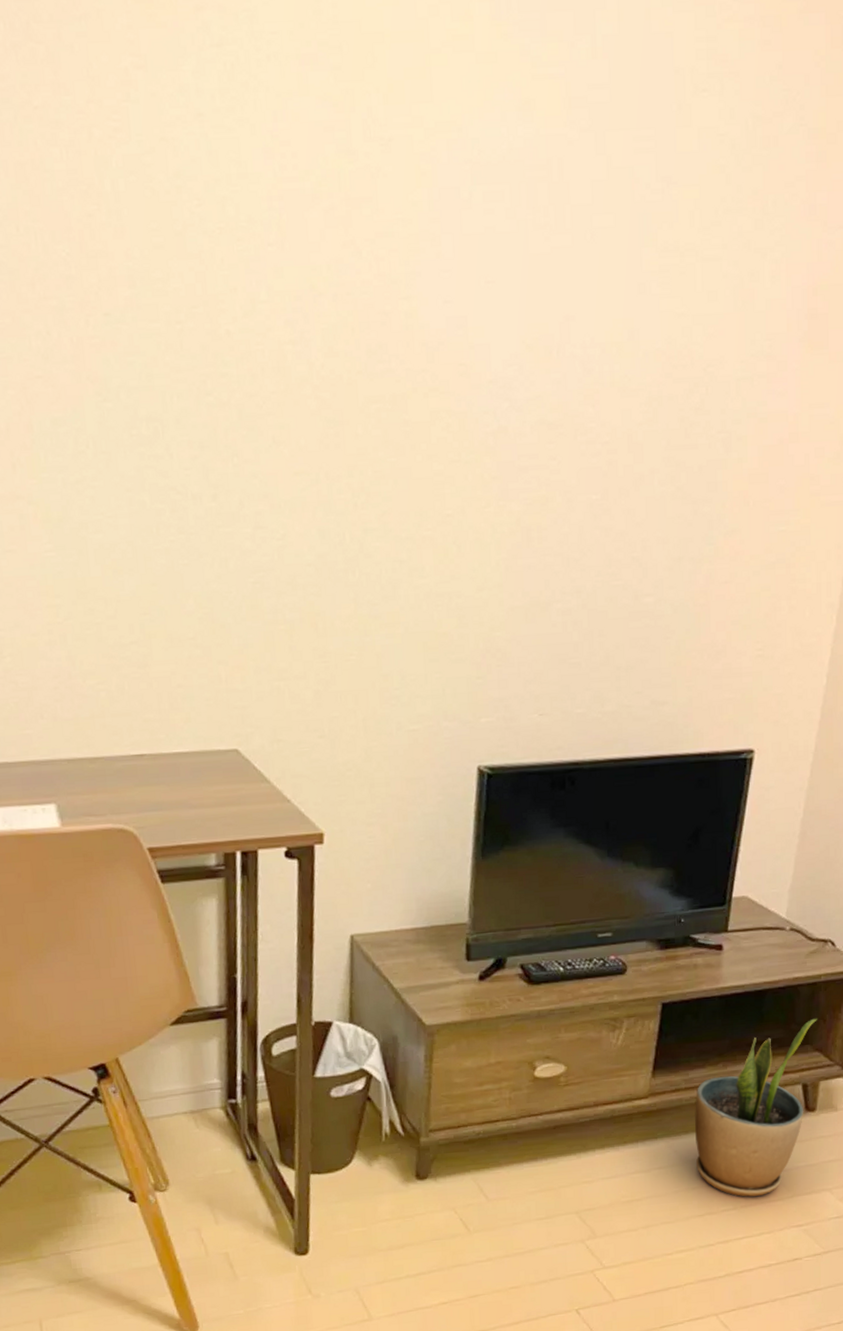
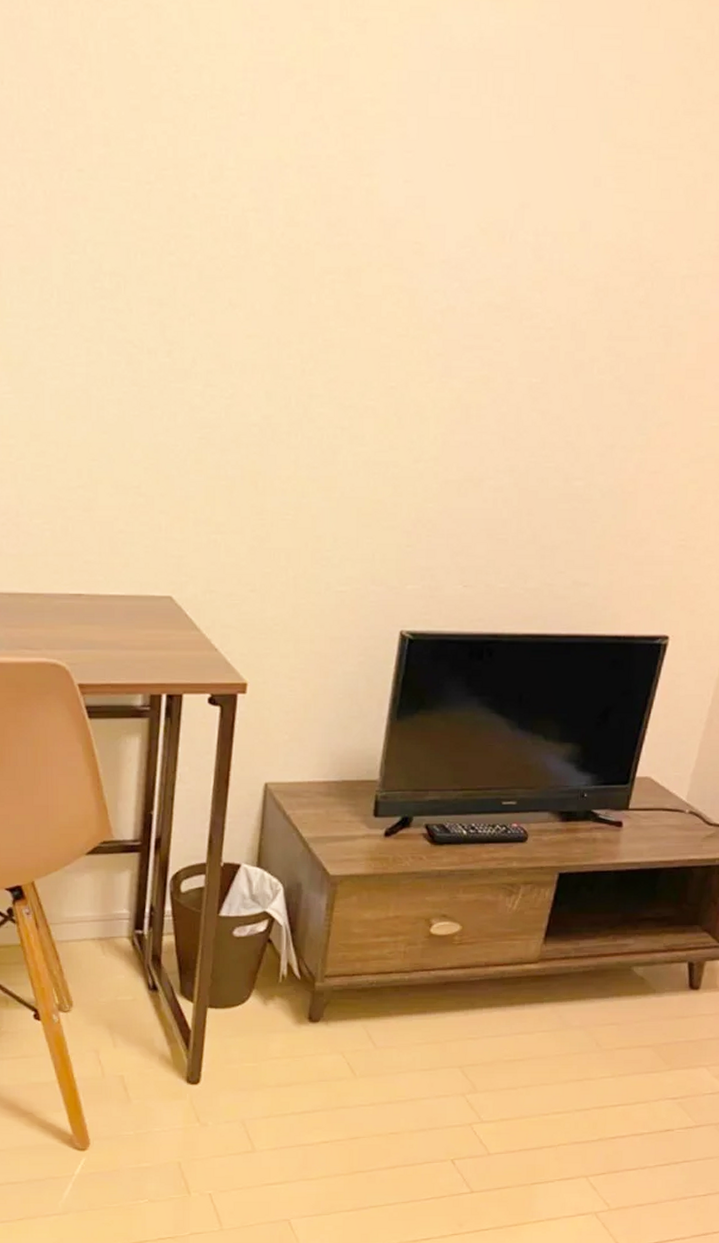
potted plant: present [695,1018,817,1197] -> none [579,900,708,1067]

